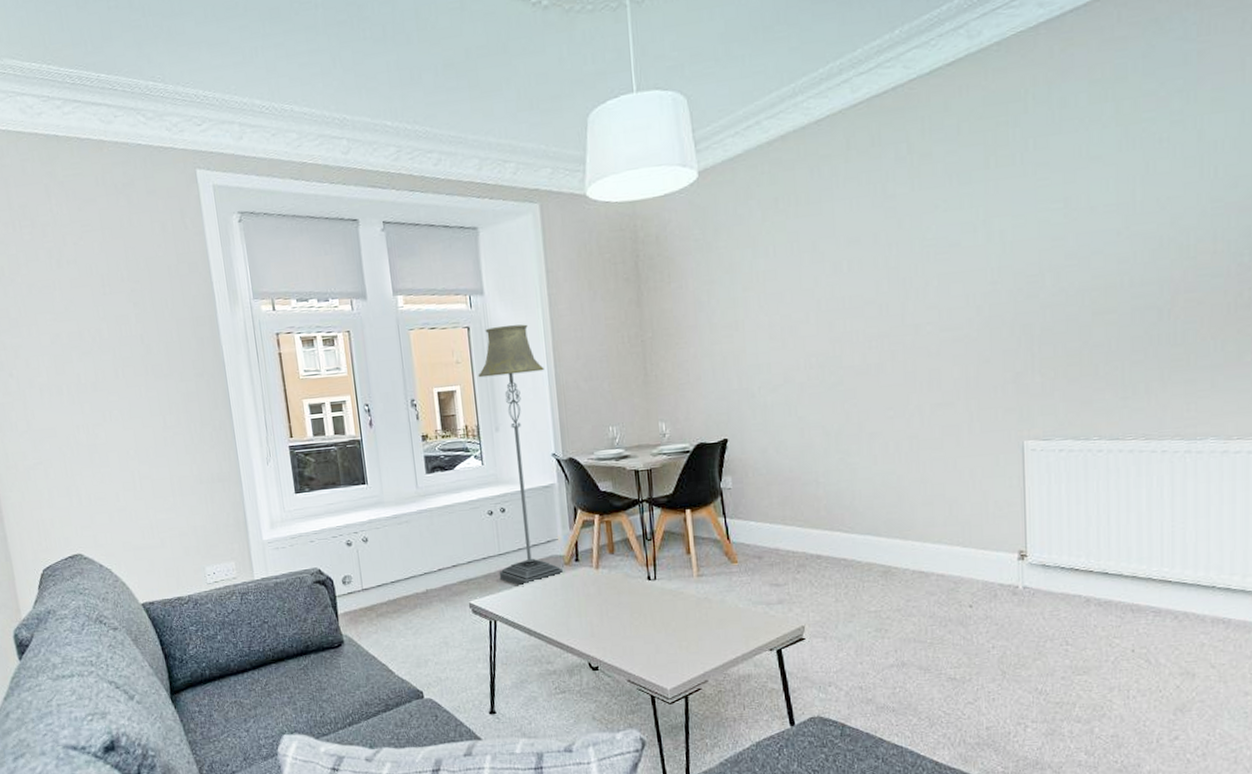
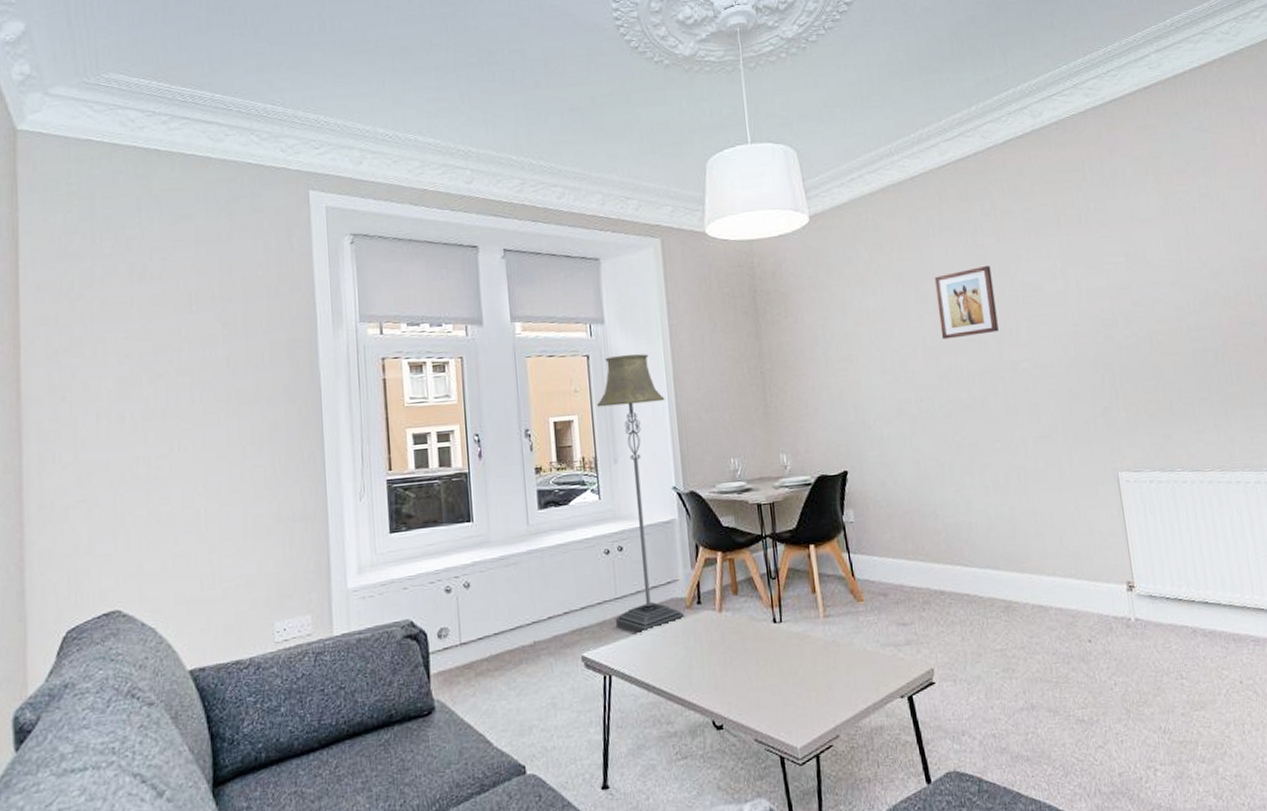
wall art: none [834,218,903,303] -> present [934,265,999,340]

